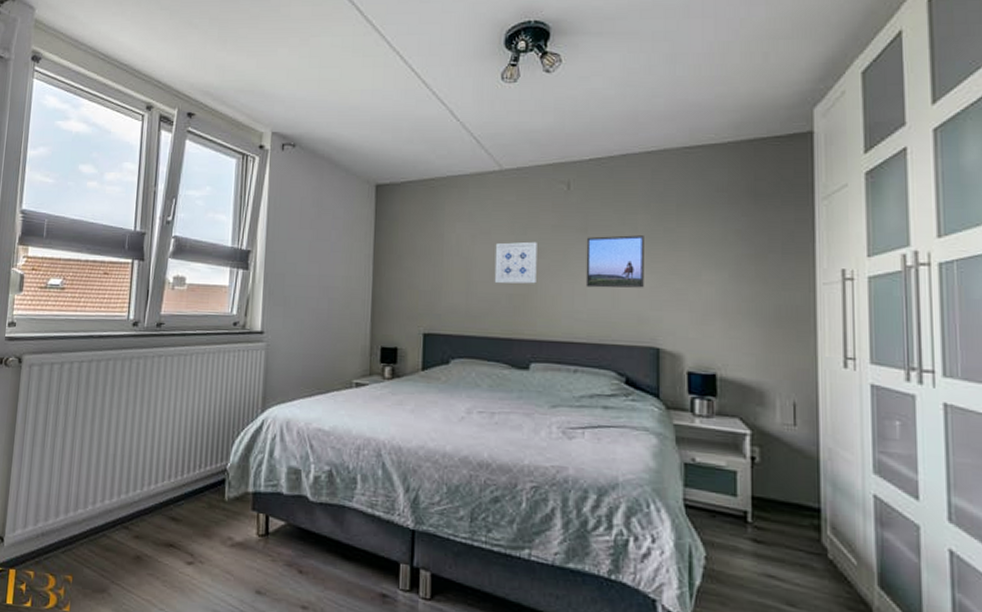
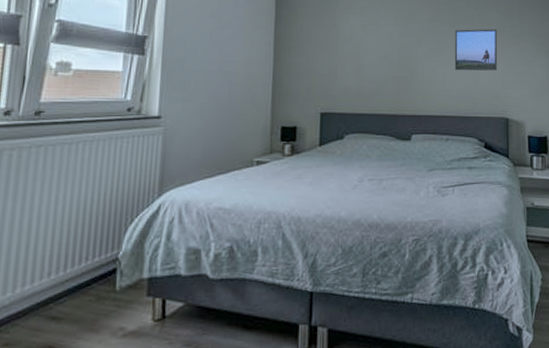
wall art: present [494,241,537,284] -> none [382,32,417,68]

